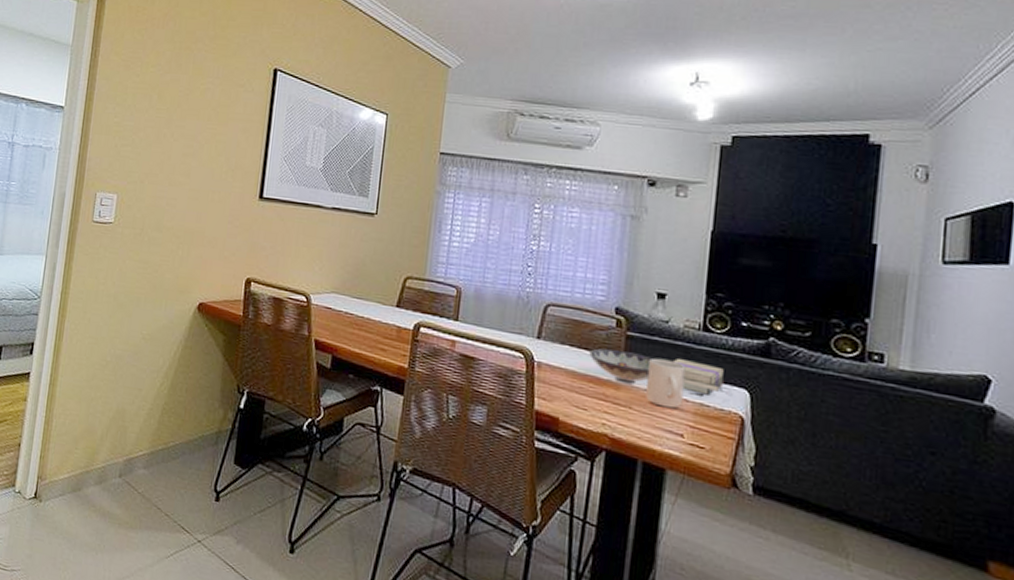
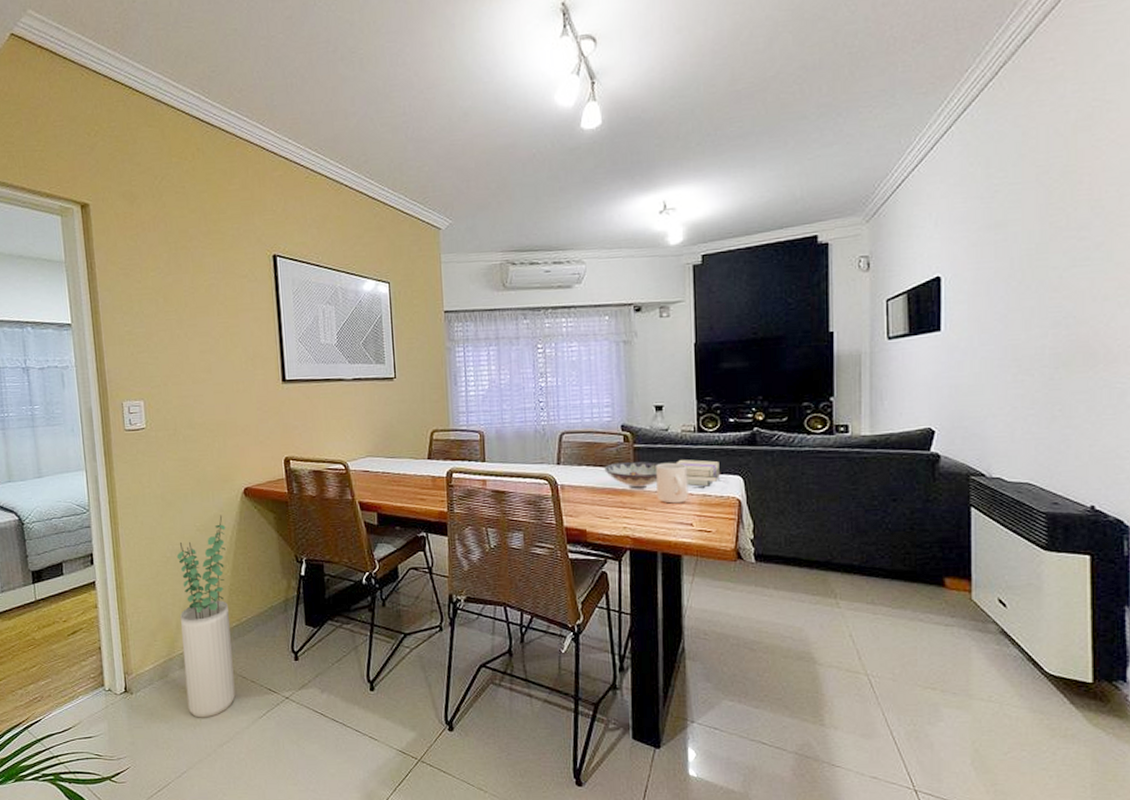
vase: none [94,326,173,546] -> present [176,515,236,718]

